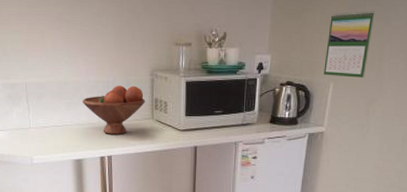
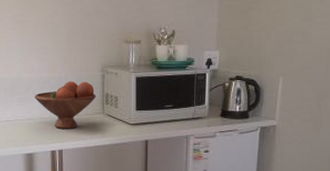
calendar: present [323,11,375,78] -> none [272,8,320,72]

